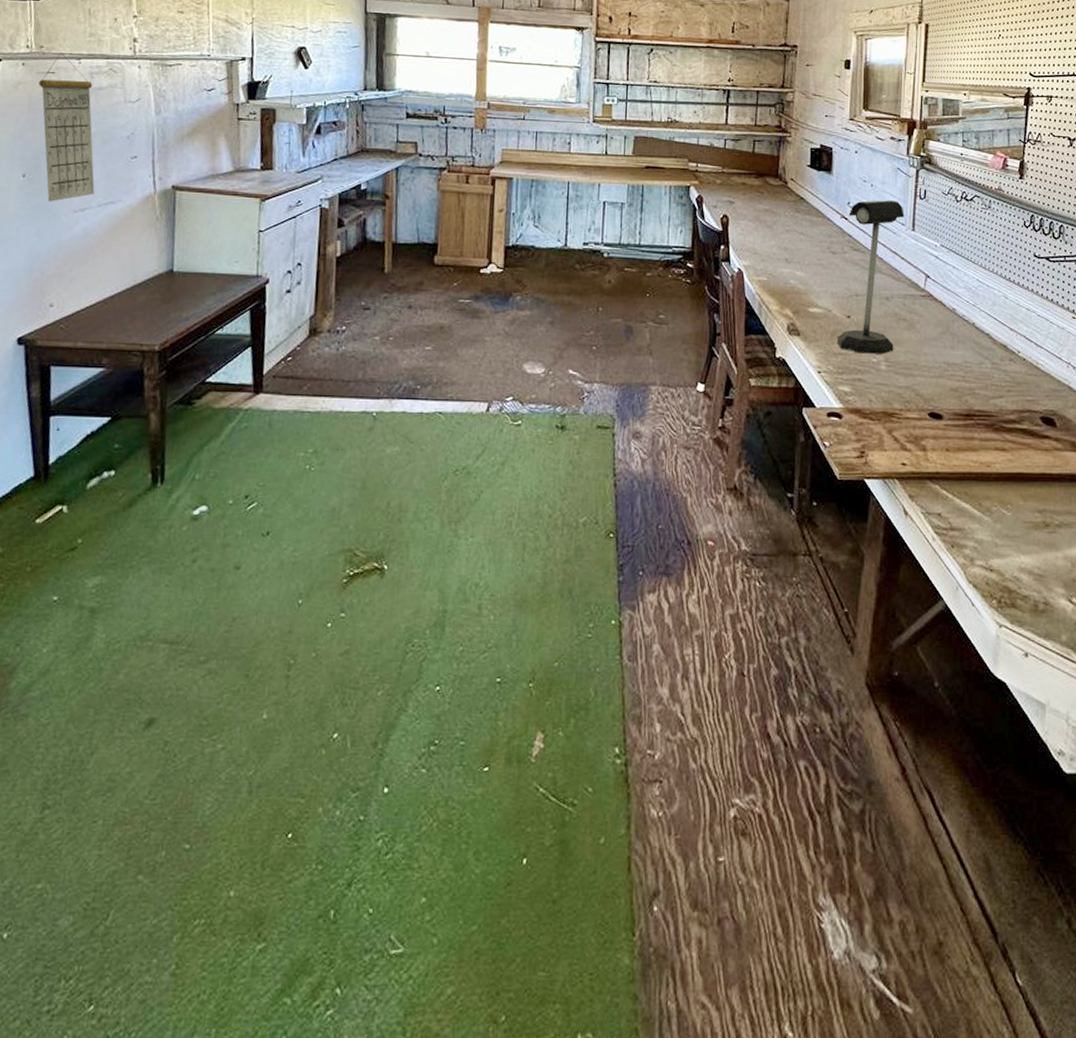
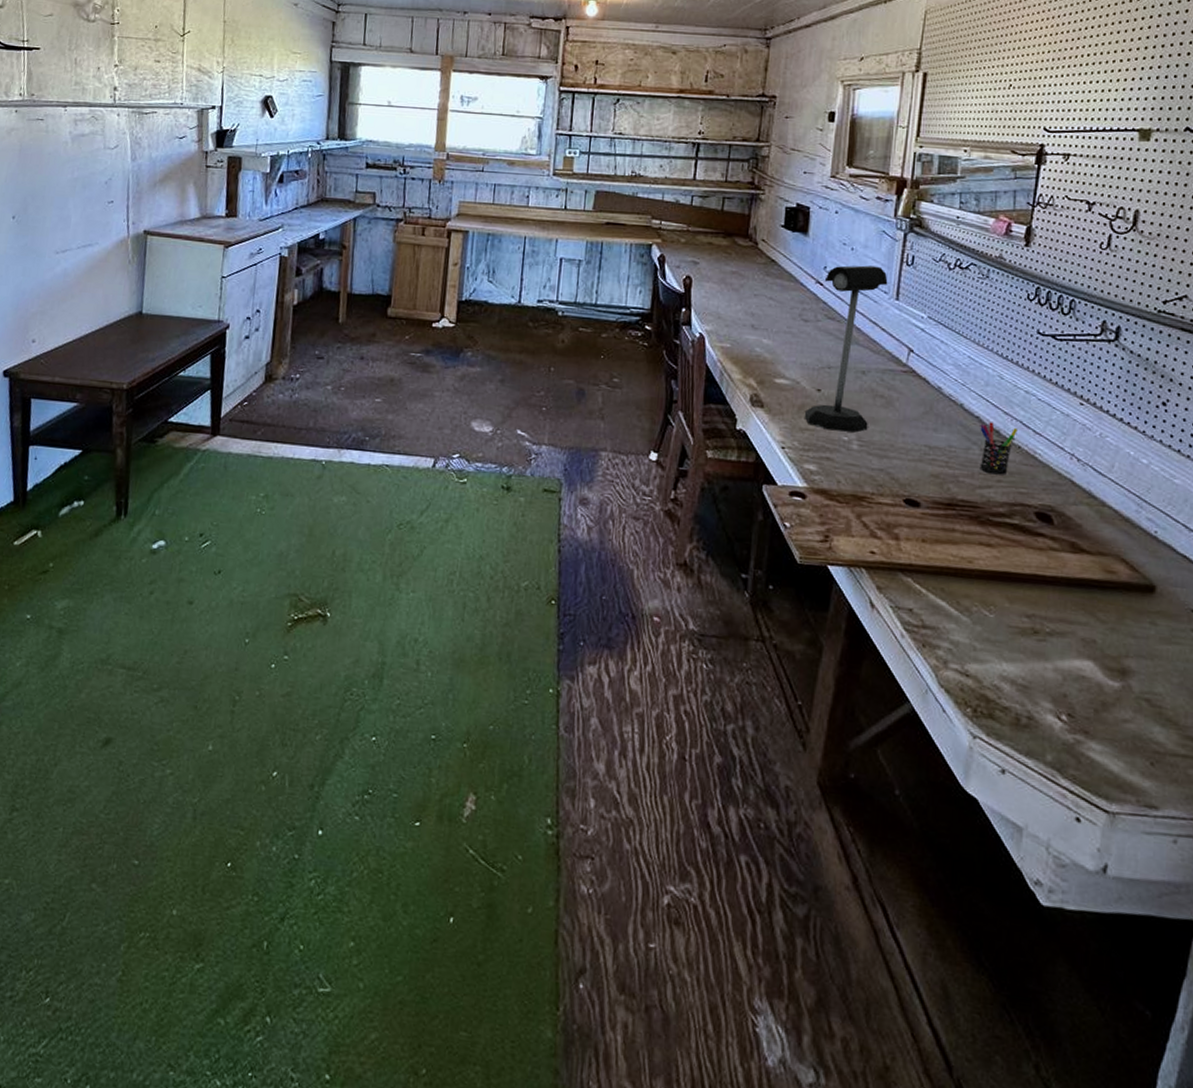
calendar: present [39,53,95,202] -> none [29,101,77,243]
pen holder: none [990,338,1022,386] -> present [979,422,1018,475]

